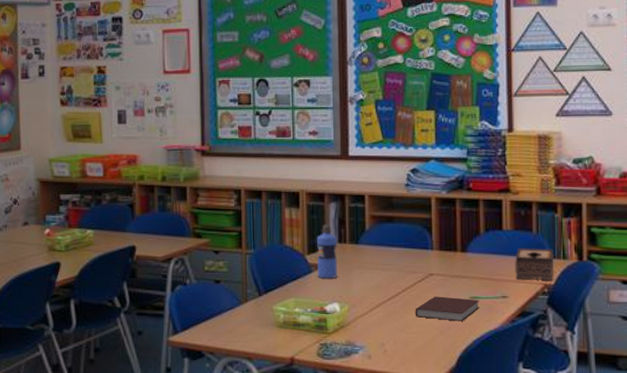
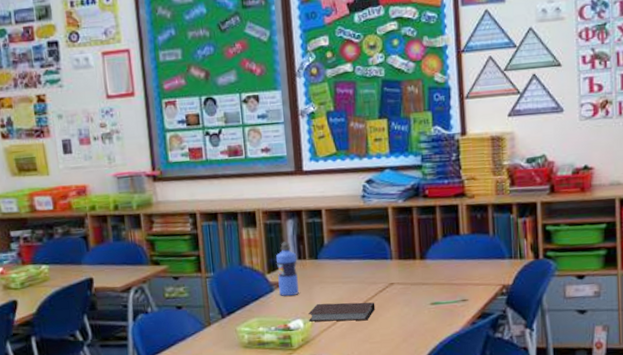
notebook: none [346,288,413,310] -> present [308,302,376,322]
notebook: present [415,296,480,321] -> none [377,304,441,328]
tissue box: present [515,248,554,280] -> none [473,250,512,283]

